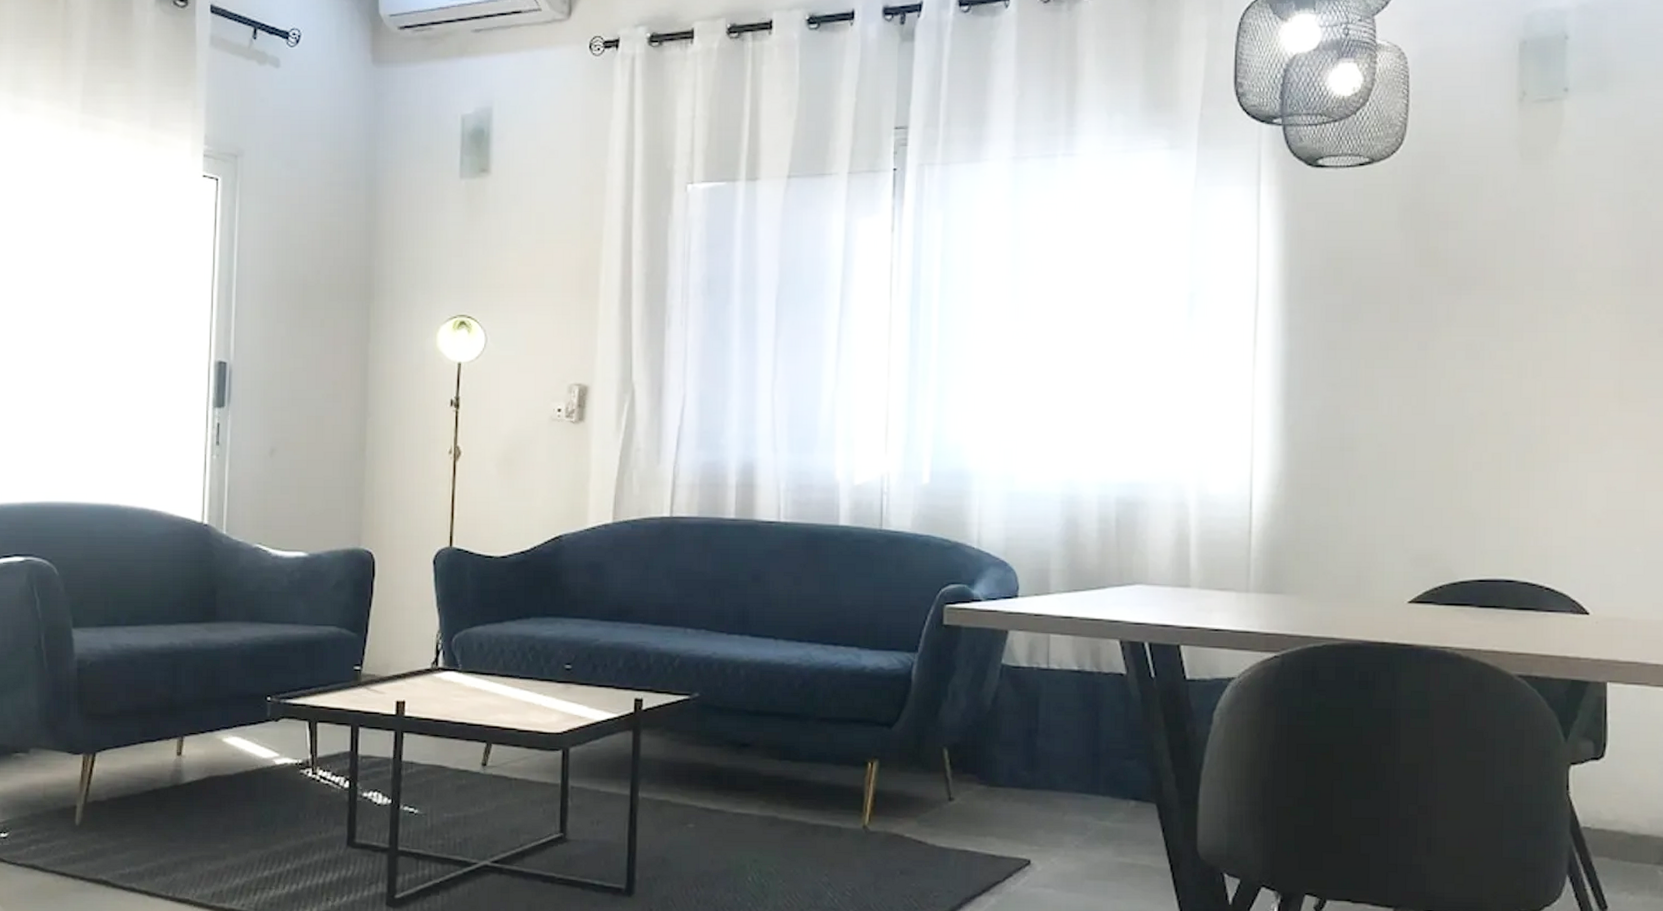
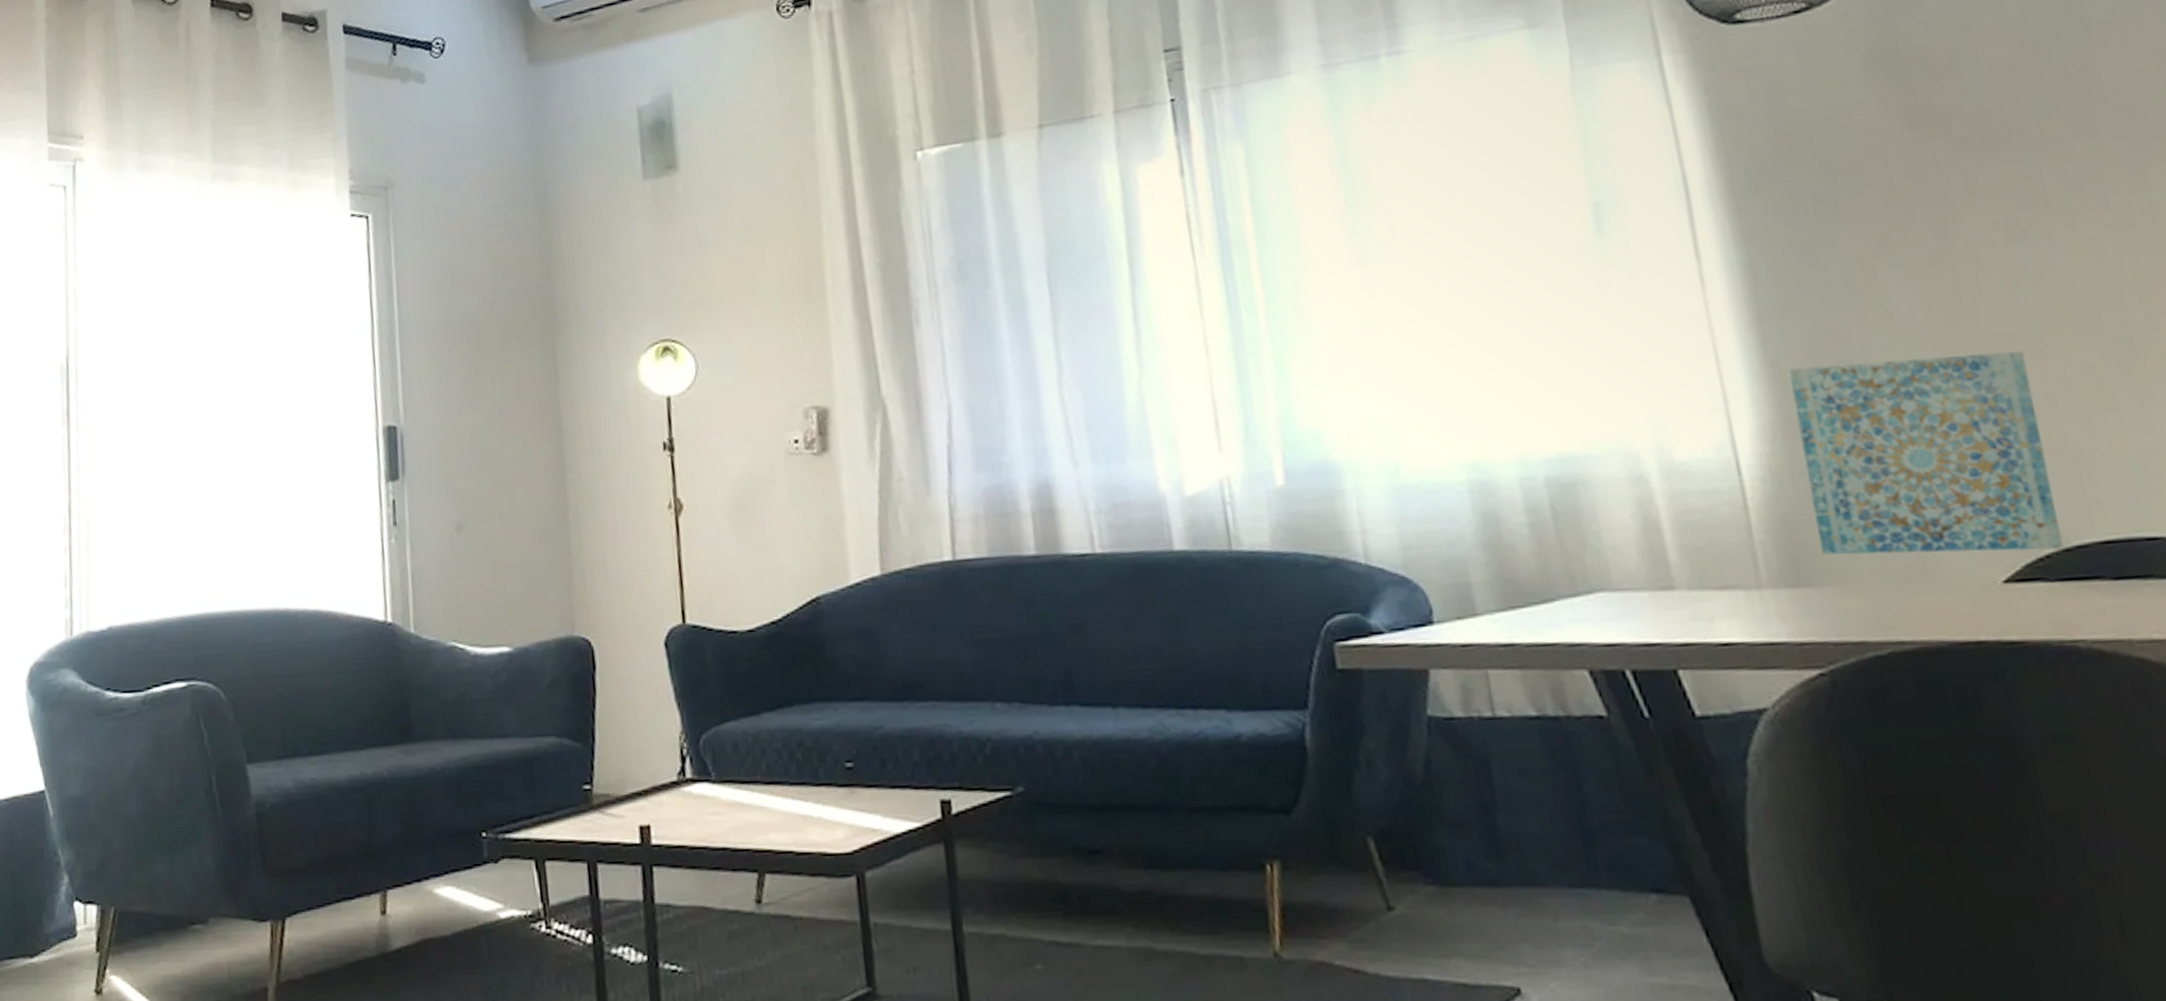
wall art: none [1294,435,1457,582] -> present [1789,350,2064,555]

